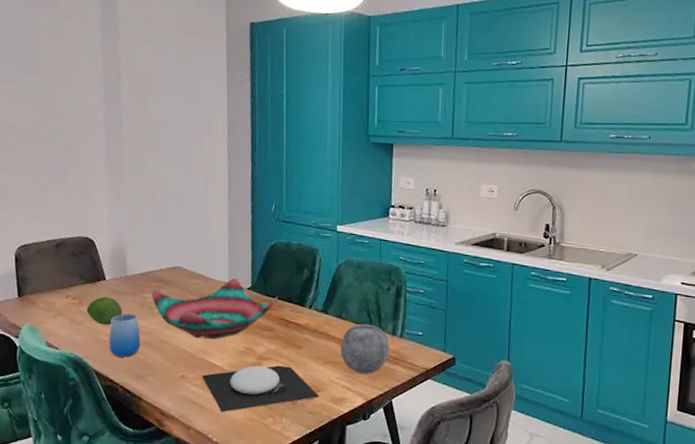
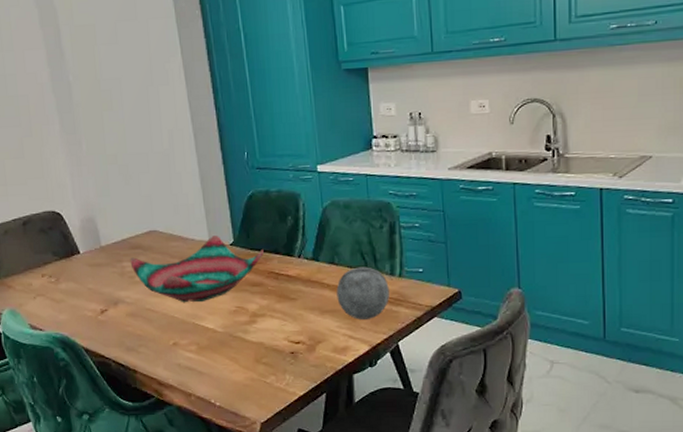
fruit: present [86,296,123,325] -> none [65,271,103,300]
cup: present [108,313,141,358] -> none [92,285,127,331]
plate: present [202,365,319,413] -> none [195,321,321,376]

